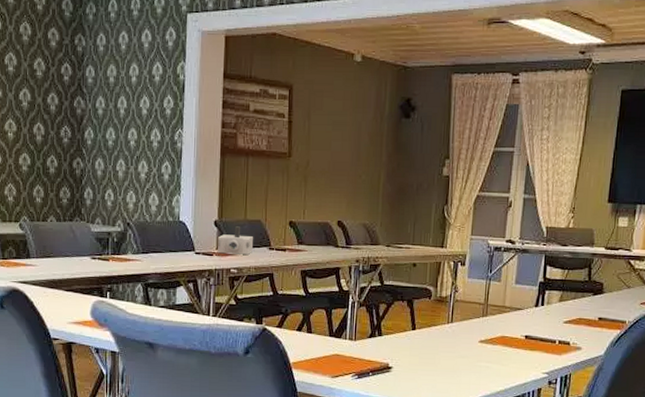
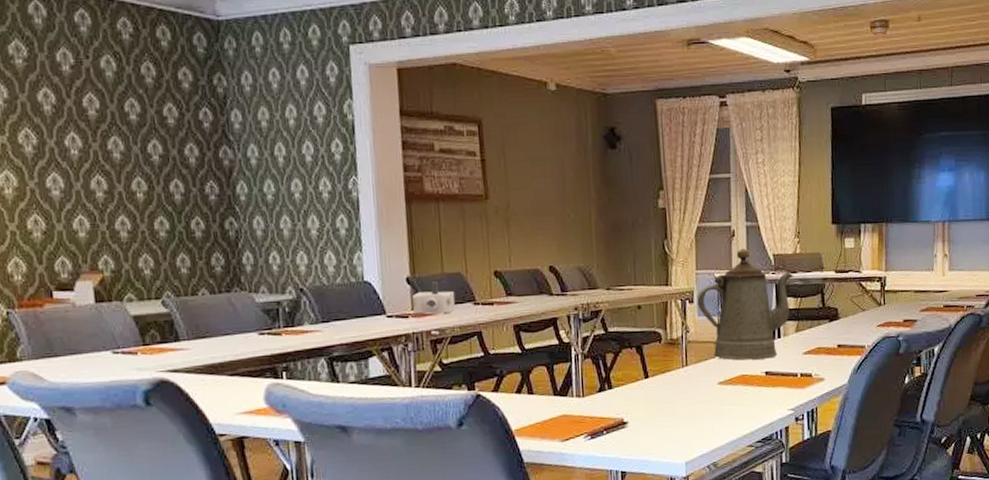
coffee pot: none [468,218,564,324] -> present [697,248,794,361]

